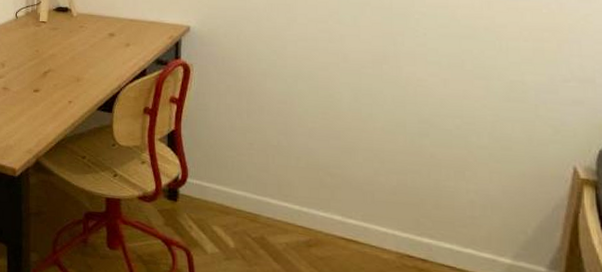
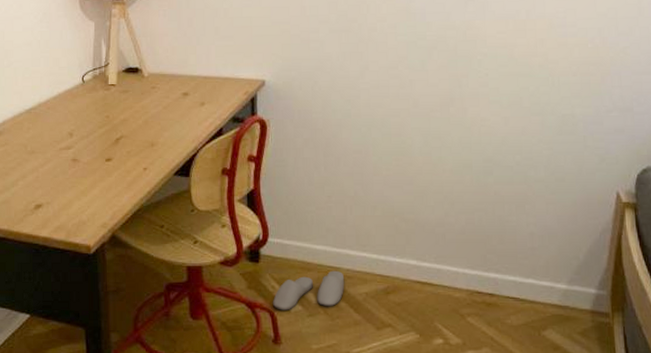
slippers: none [189,216,264,252] -> present [272,270,345,310]

